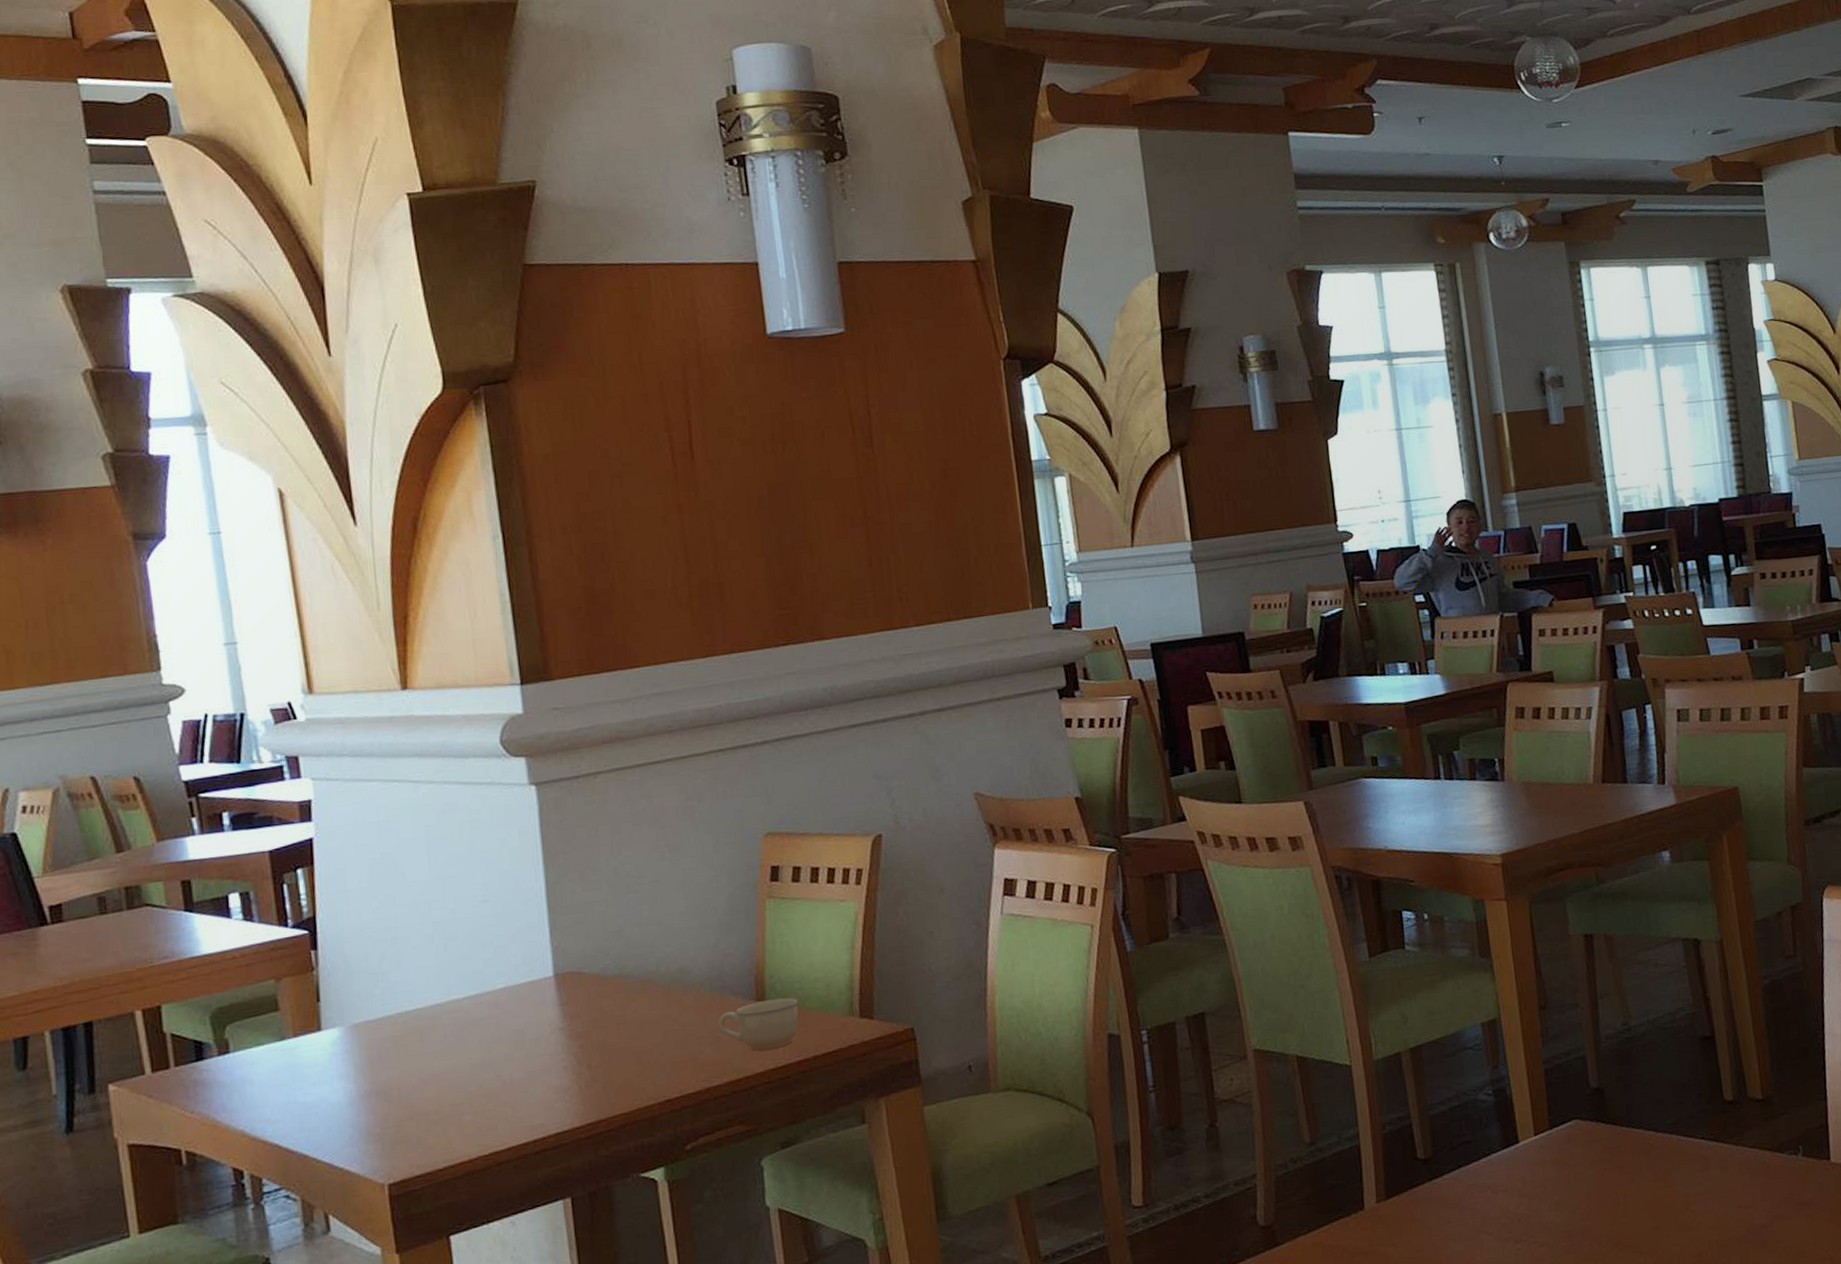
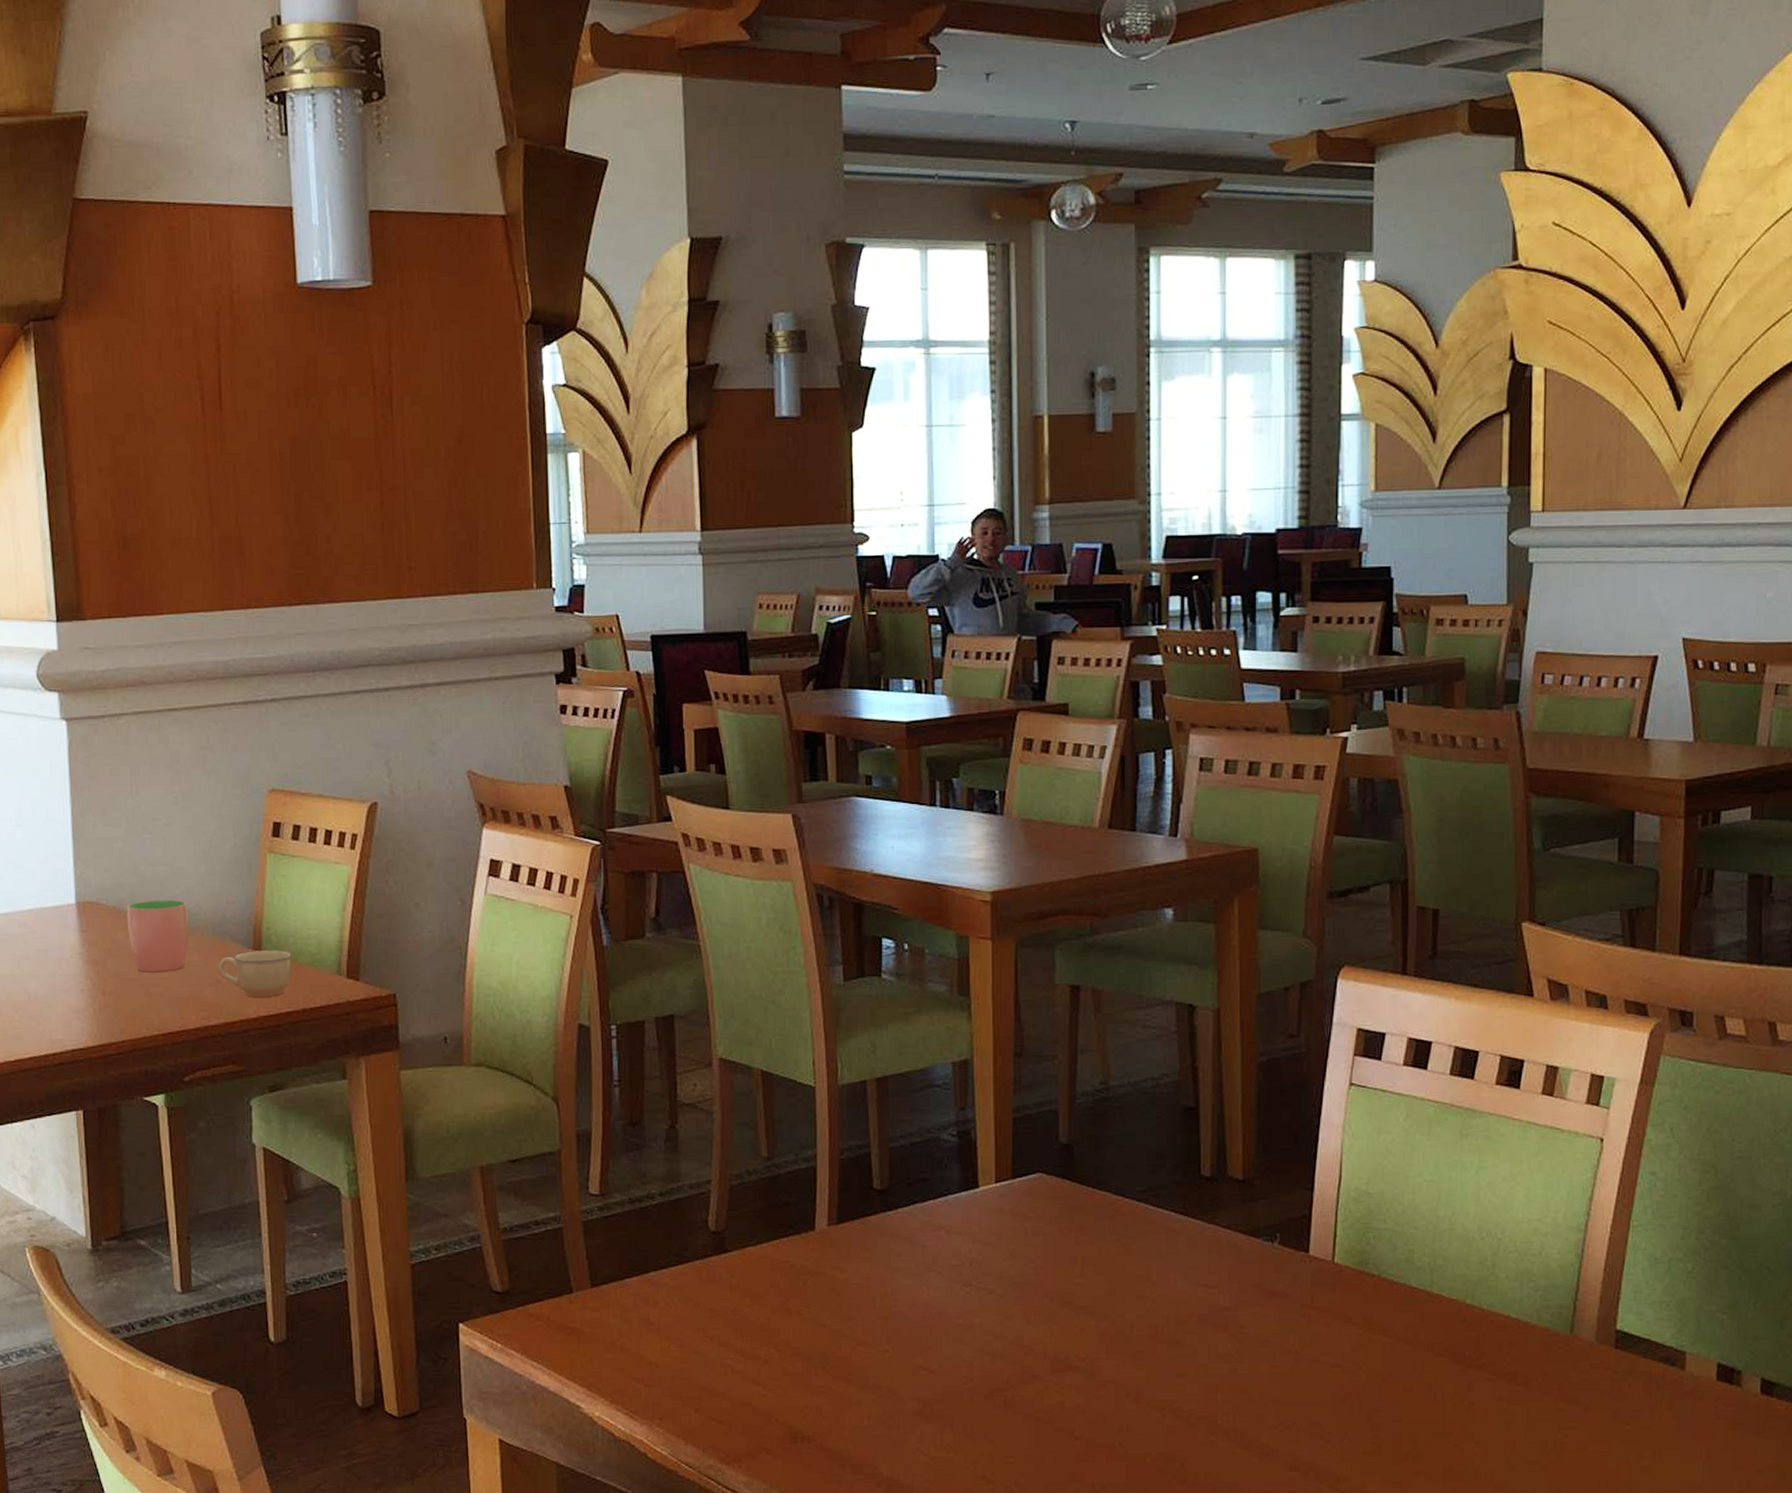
cup: none [611,958,684,1040] -> present [126,899,189,973]

